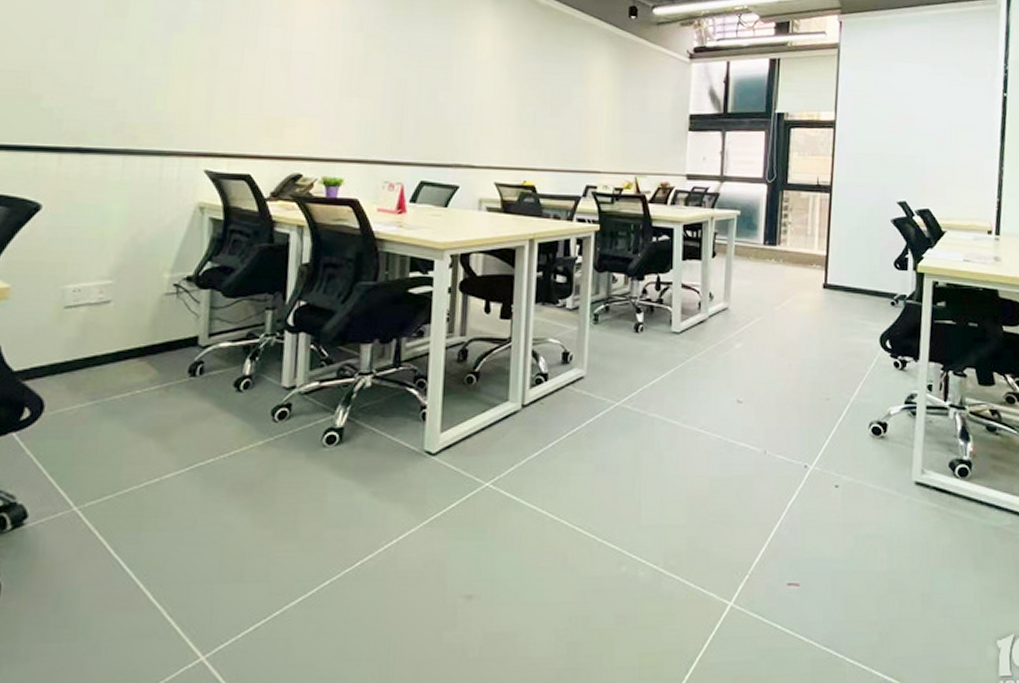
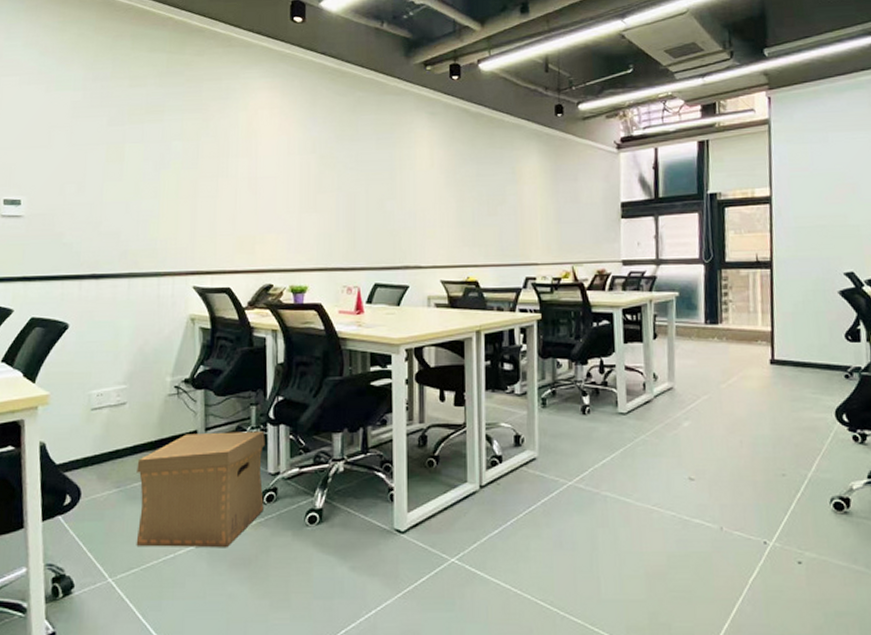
cardboard box: none [112,339,281,470] -> present [136,431,265,547]

